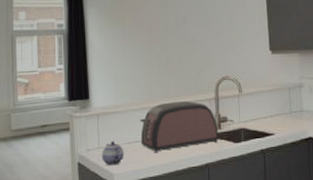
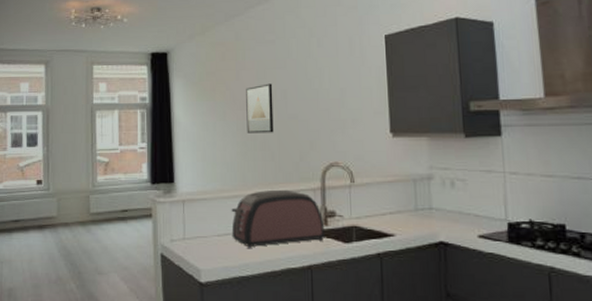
teapot: present [101,141,124,166] -> none [187,232,212,260]
wall art: none [151,11,175,54] -> present [246,83,274,133]

